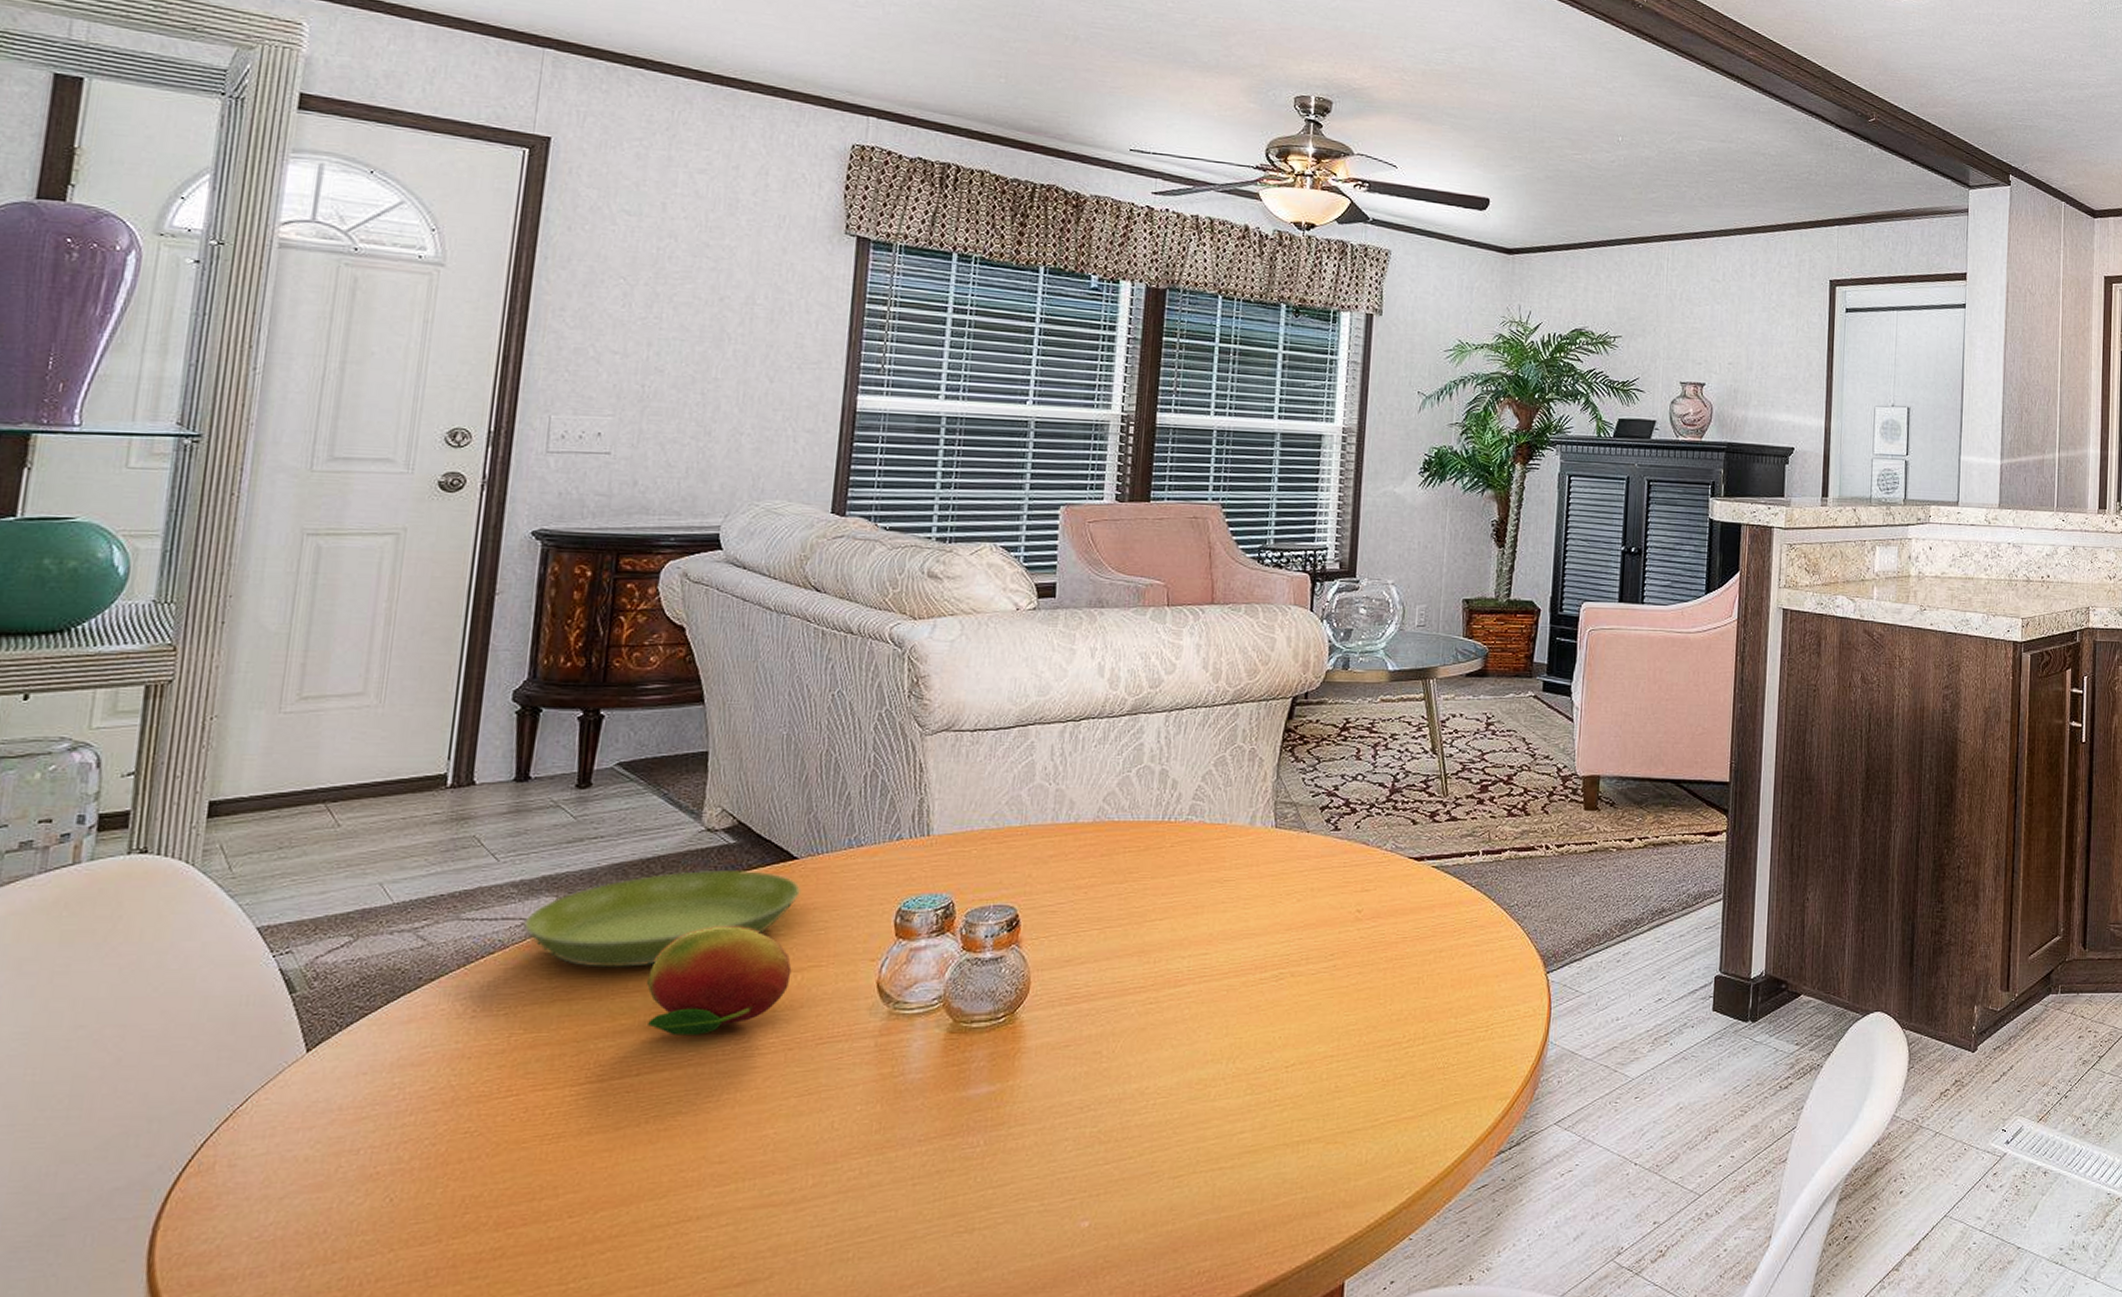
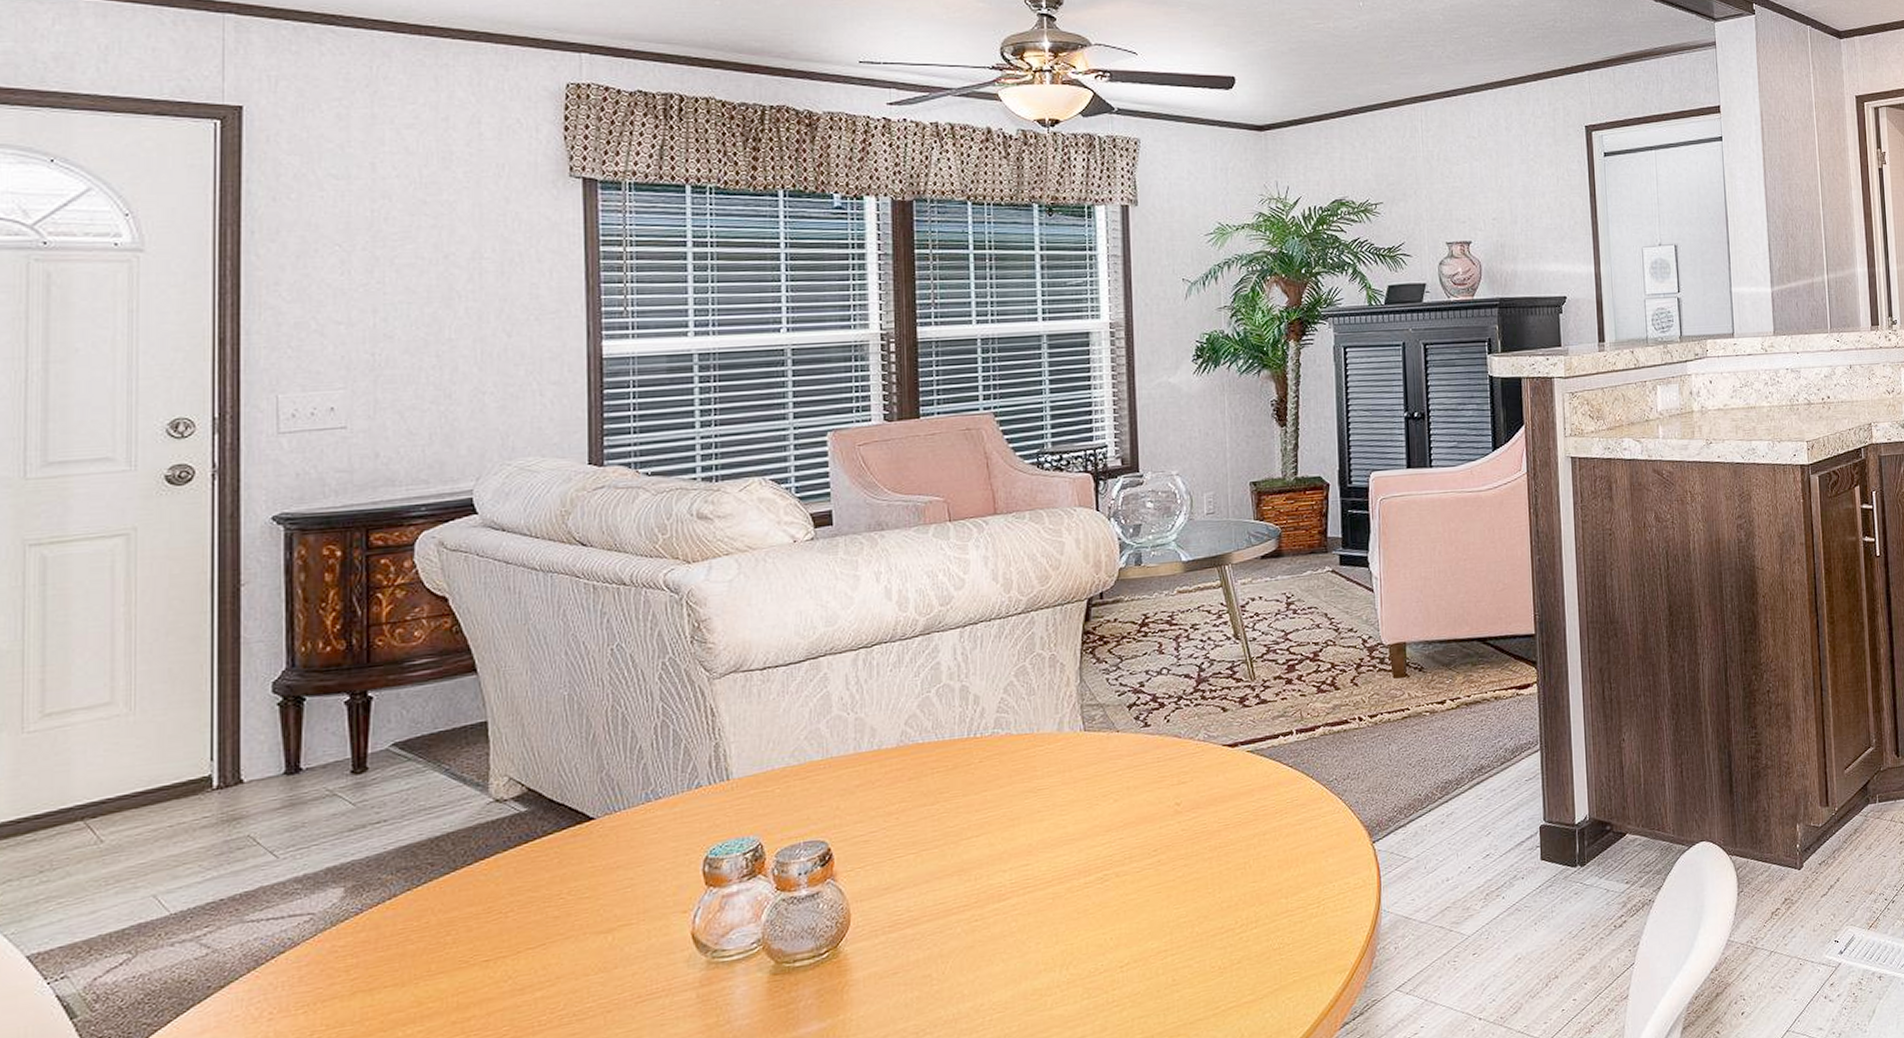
saucer: present [524,869,802,968] -> none [313,836,602,954]
fruit: present [647,926,792,1036] -> none [451,895,601,1013]

